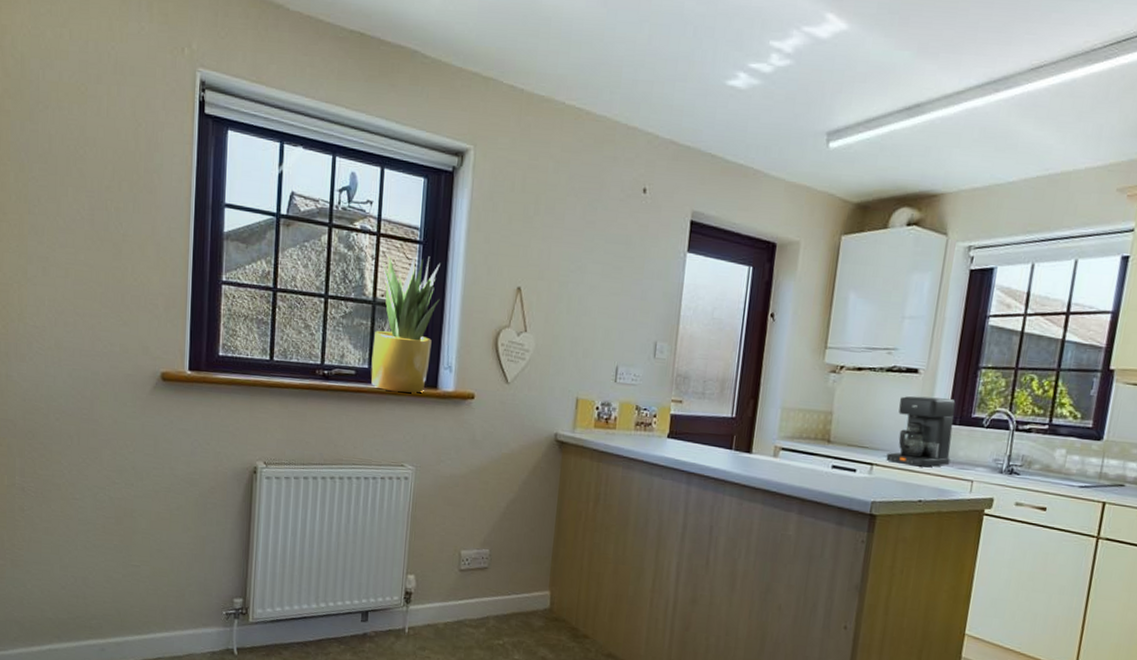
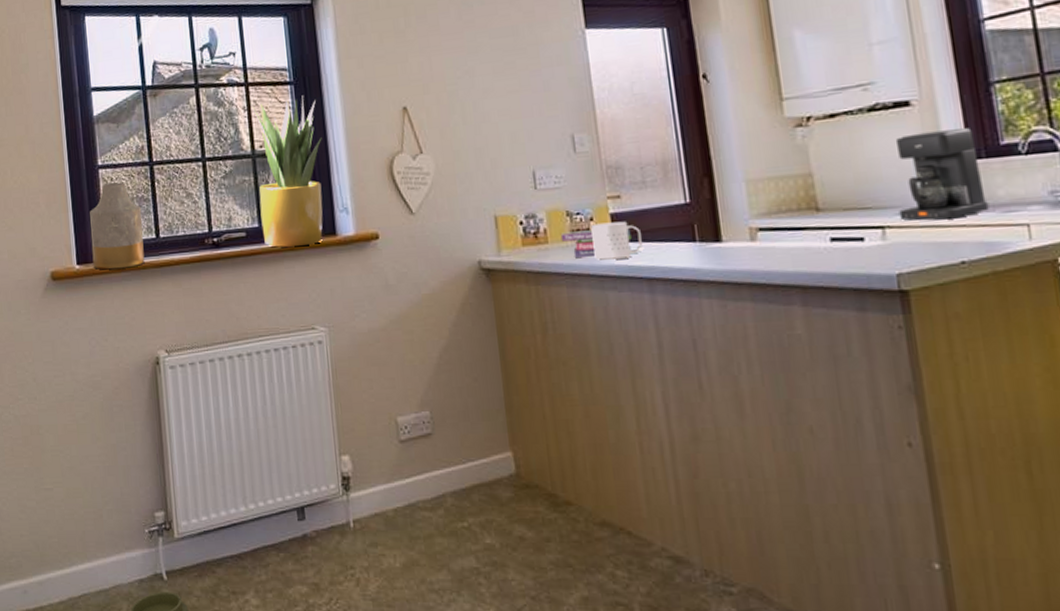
vase: none [204,299,259,383] -> present [90,182,145,270]
books: none [626,422,684,448] -> present [560,228,631,259]
mug: none [650,420,691,453] -> present [591,221,642,260]

